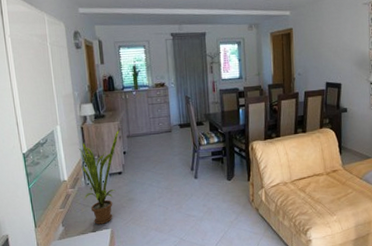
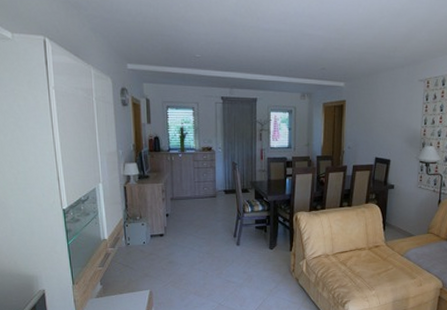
house plant: present [78,129,119,224] -> none [120,191,163,285]

